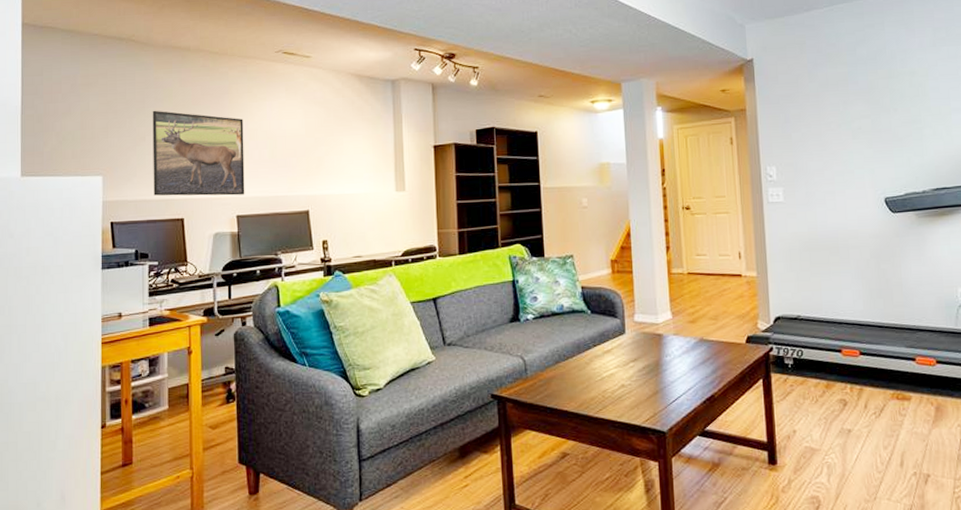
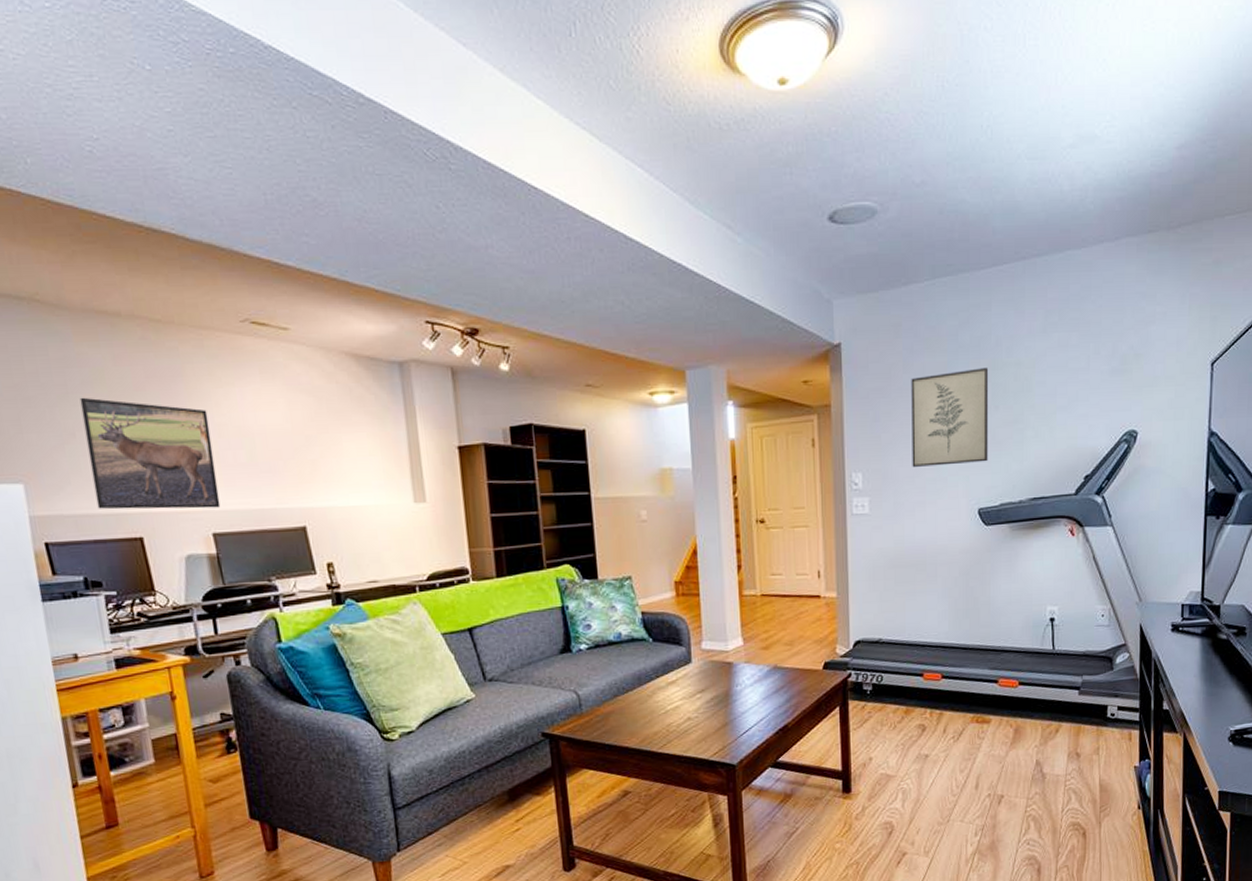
wall art: none [816,77,891,161] -> present [911,368,989,467]

